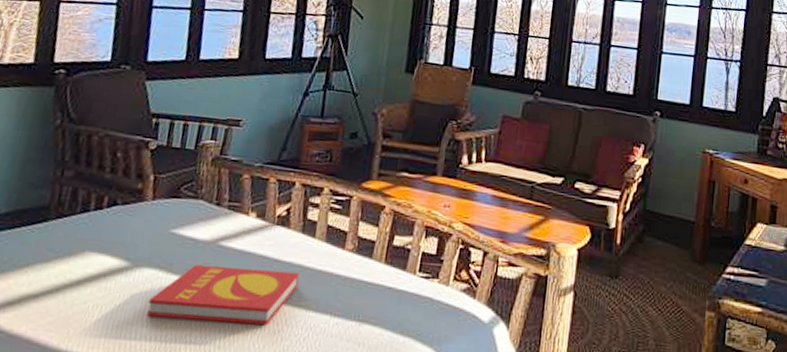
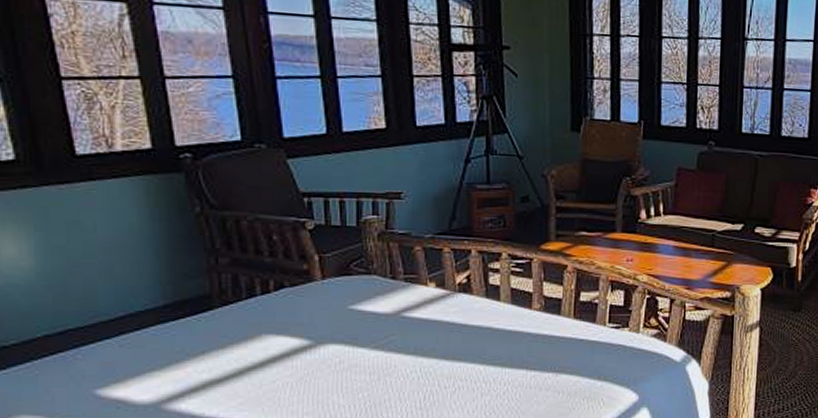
book: present [147,265,300,326] -> none [339,335,490,388]

